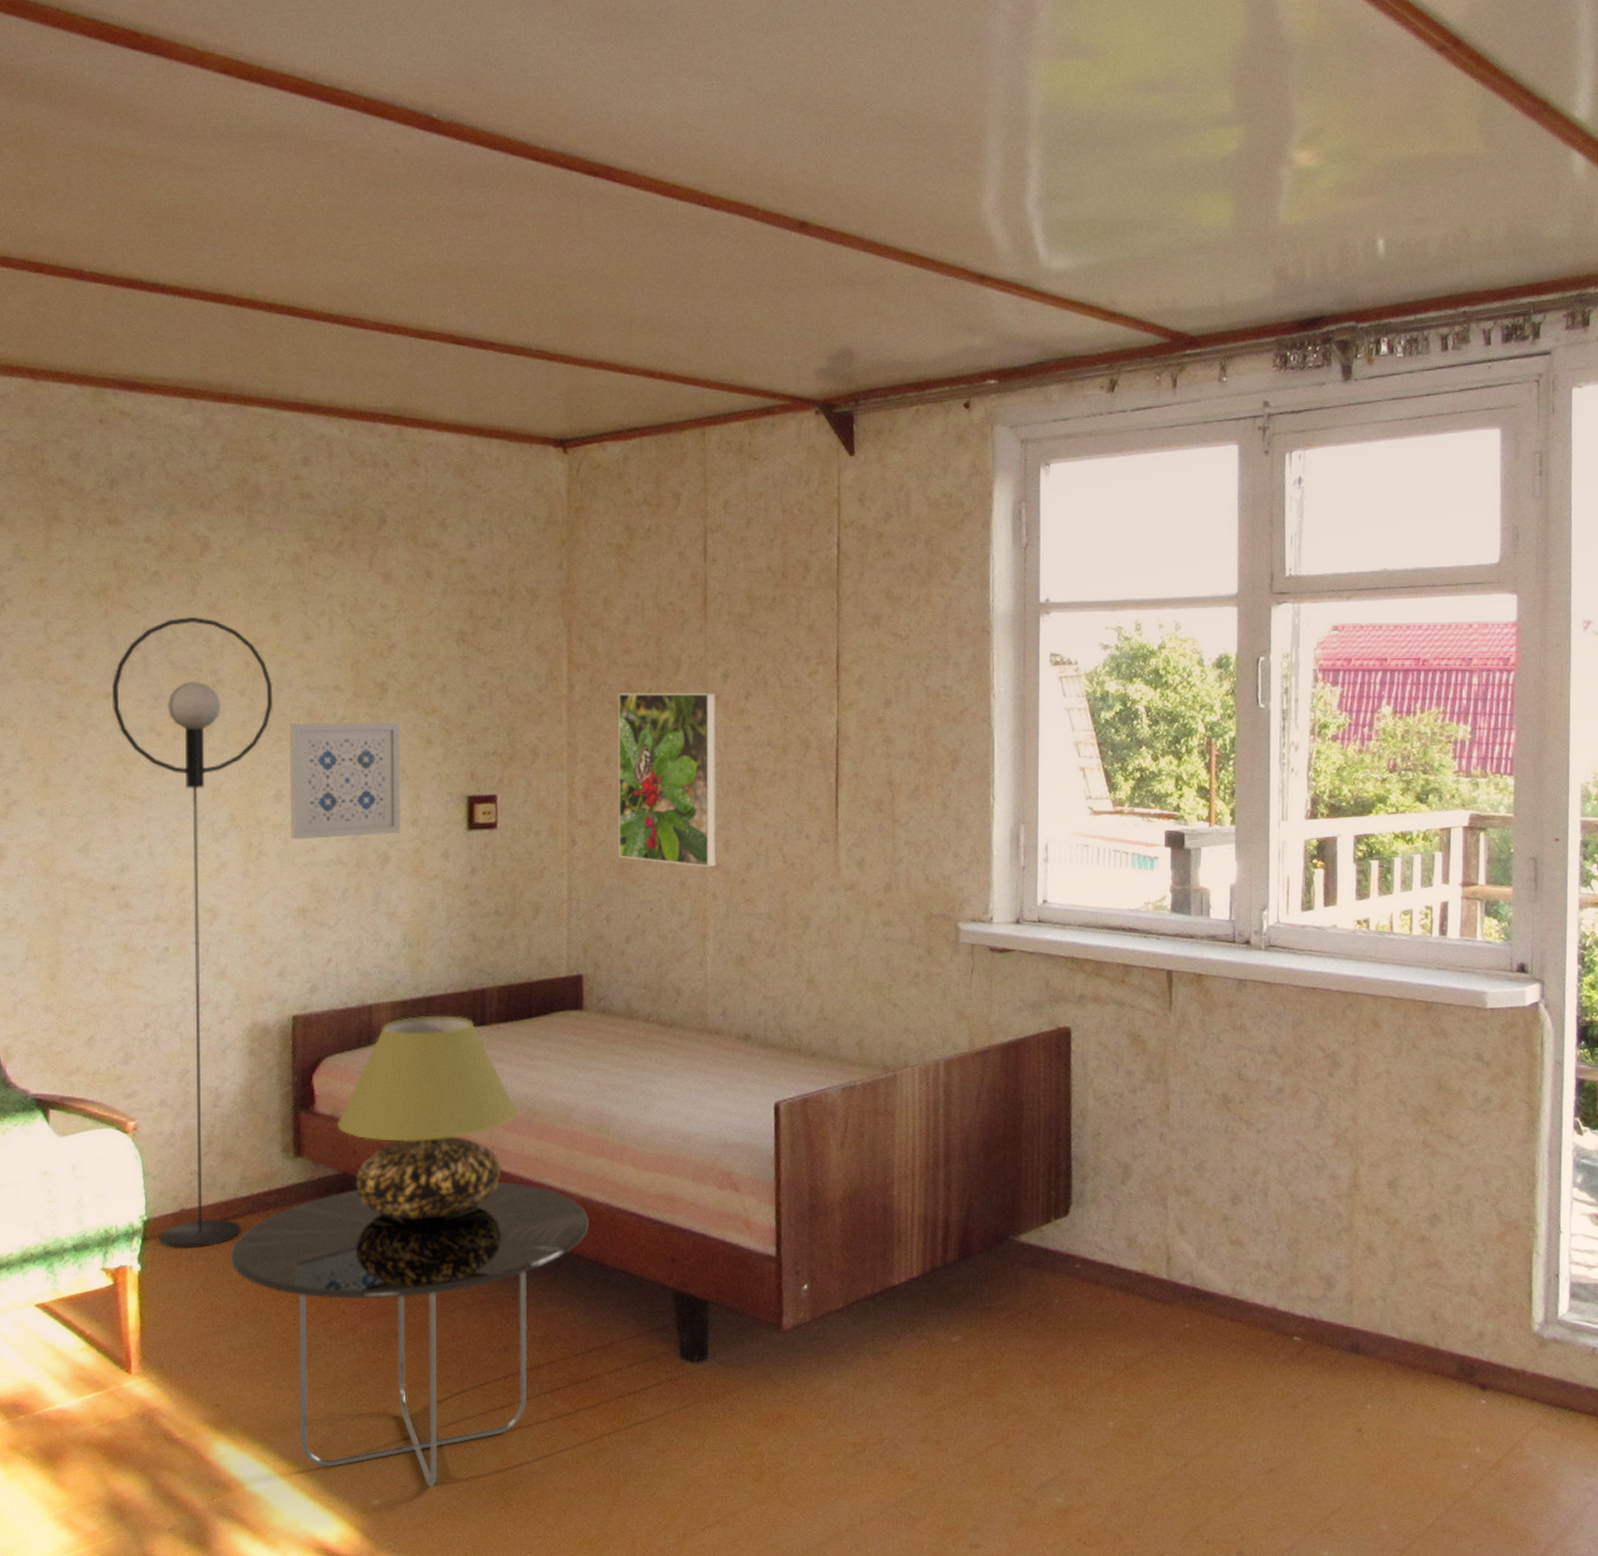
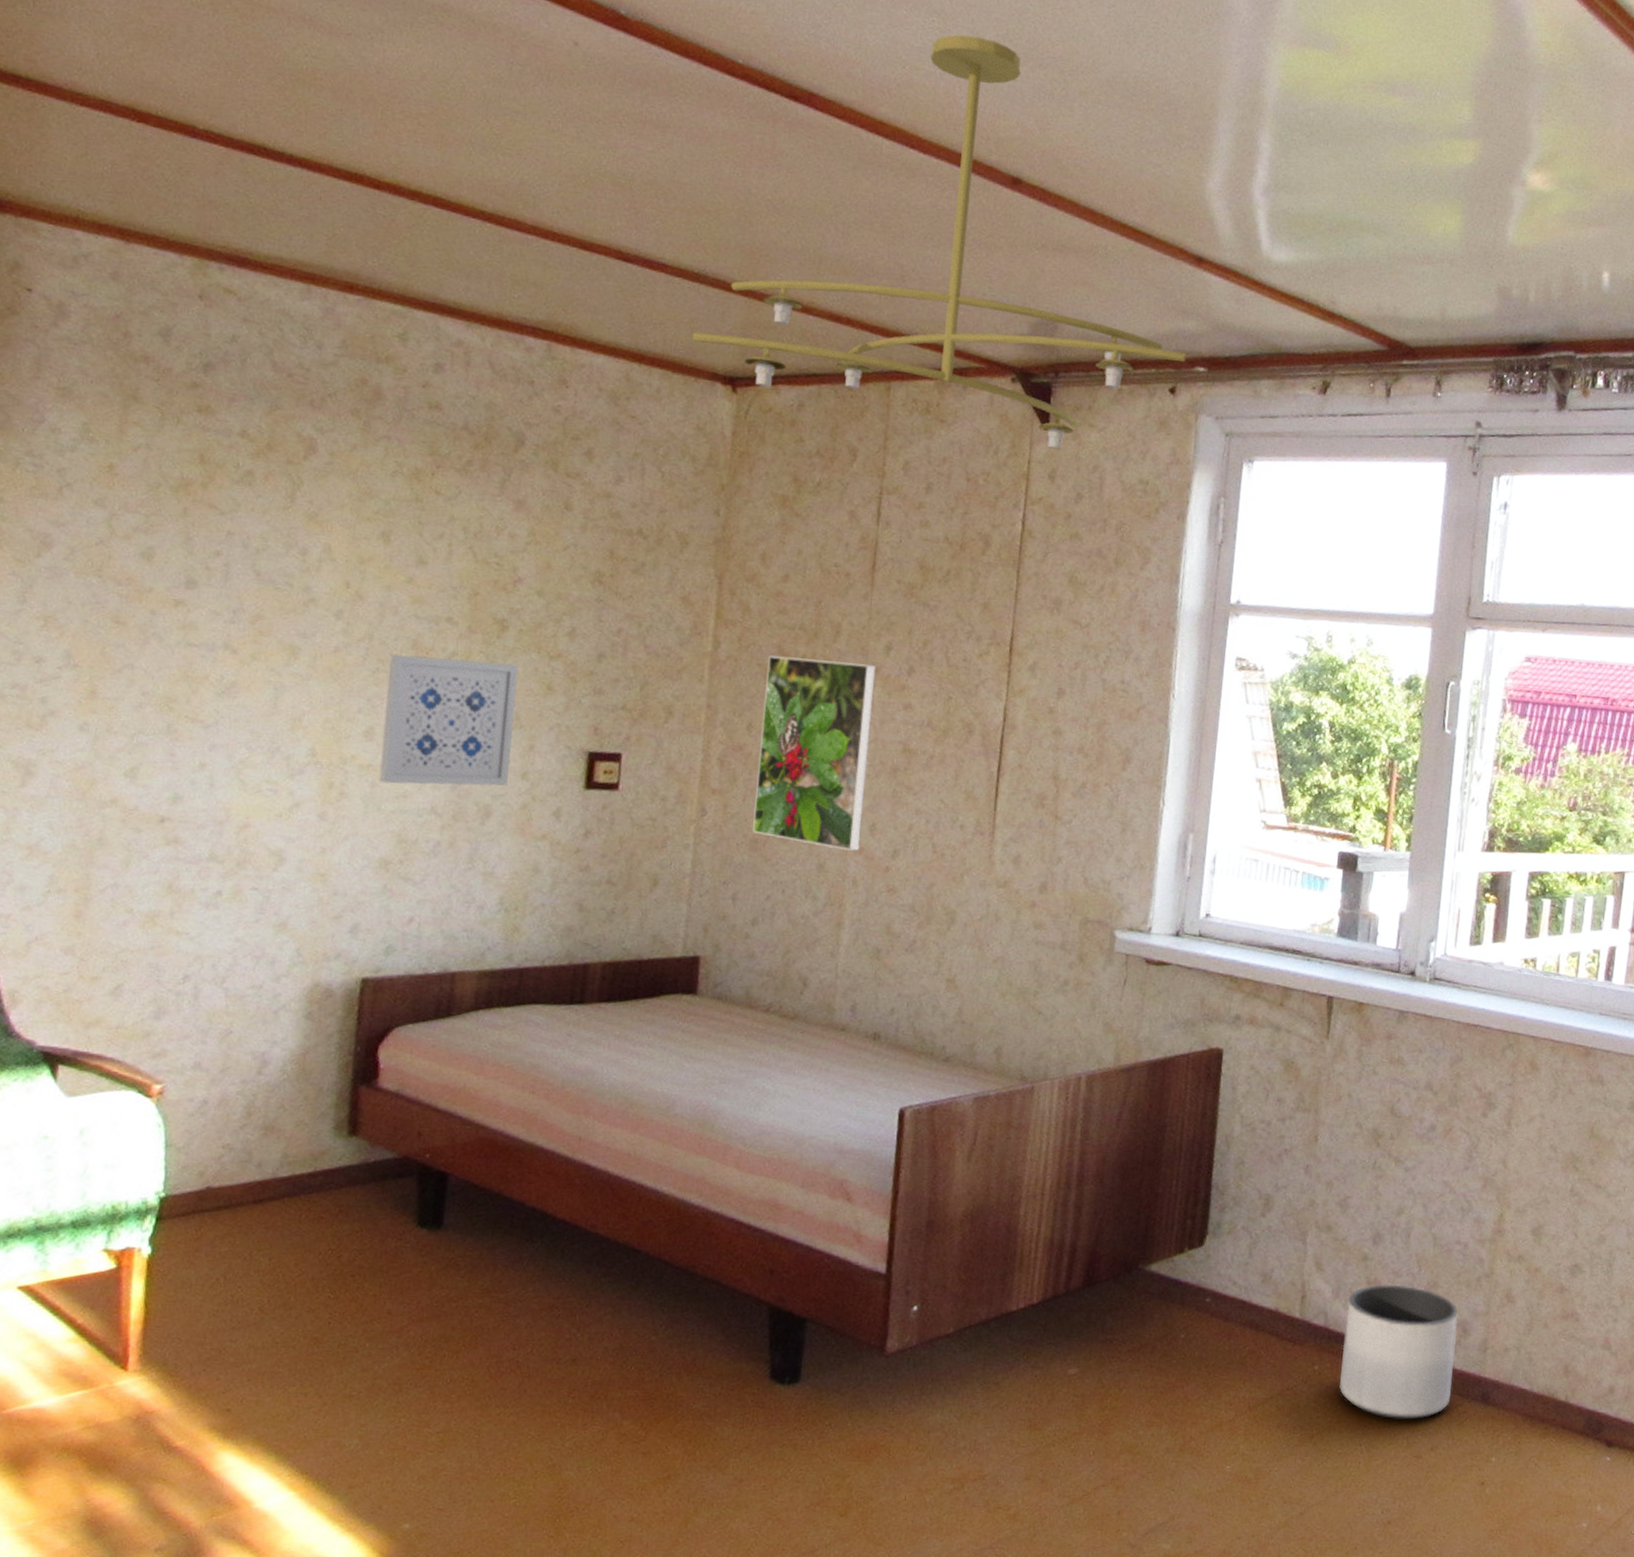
floor lamp: present [111,616,273,1248] -> none [176,524,376,1232]
side table: present [229,1182,589,1487] -> none [259,1177,682,1511]
table lamp: present [337,1015,519,1220] -> none [401,988,613,1214]
ceiling light fixture: none [523,92,977,473] -> present [692,34,1187,449]
planter: none [1211,1242,1322,1372] -> present [1339,1284,1458,1420]

